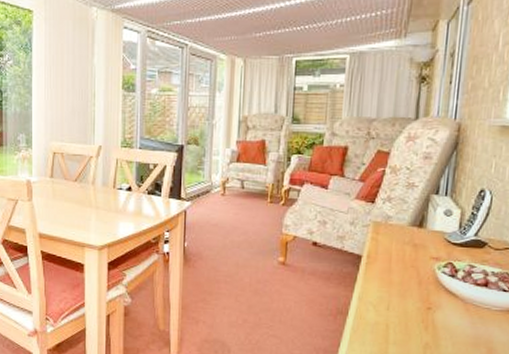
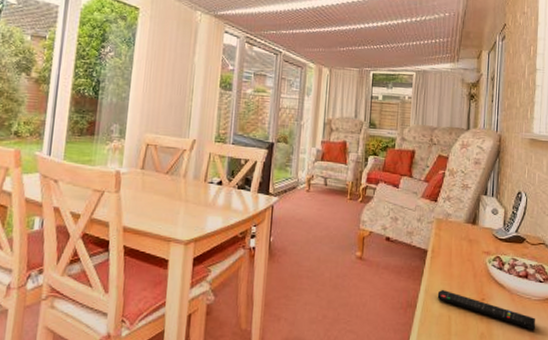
remote control: none [373,296,495,343] -> present [437,289,535,330]

